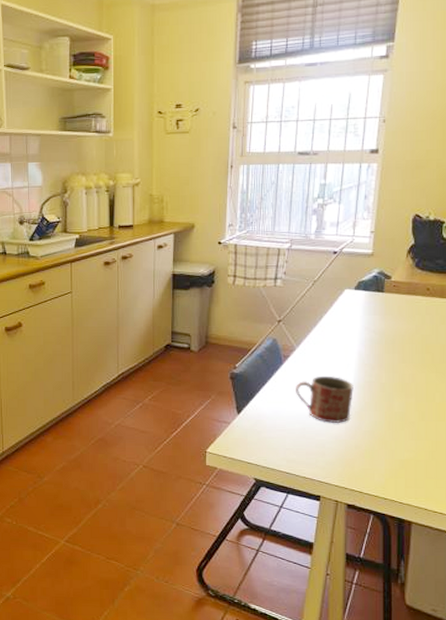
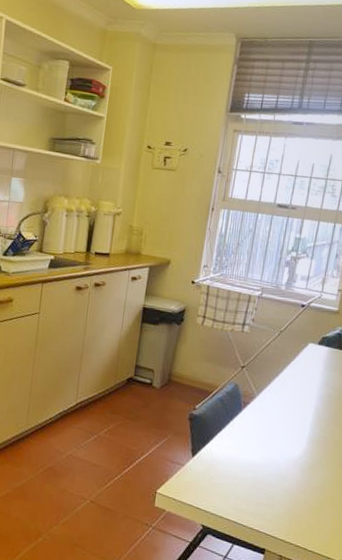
mug: present [296,375,354,424] -> none [251,426,308,477]

